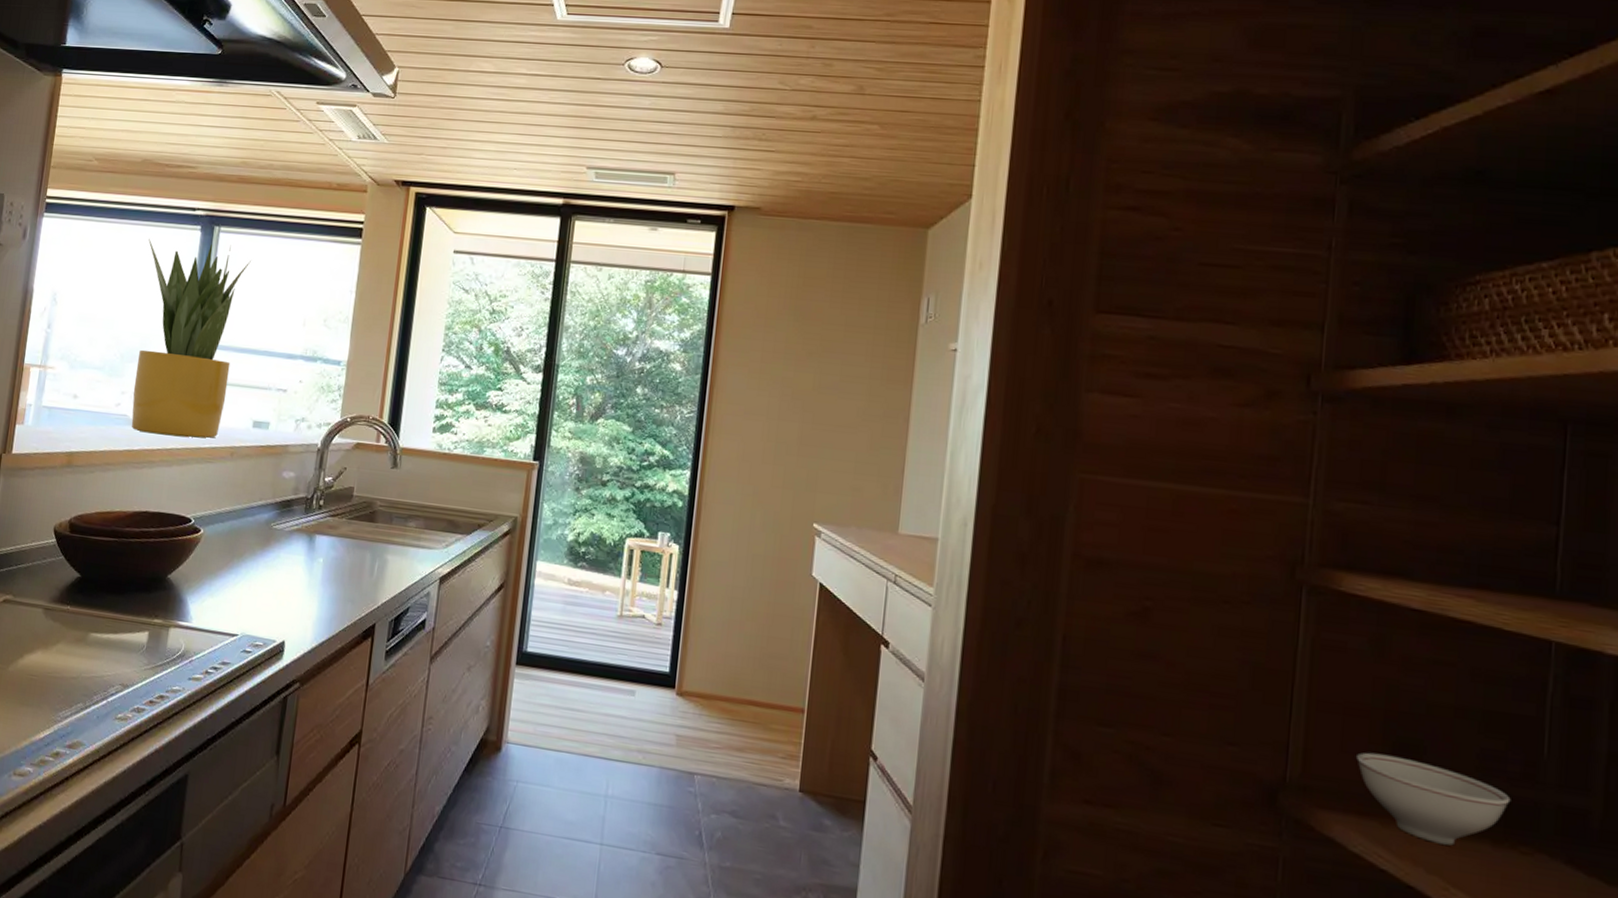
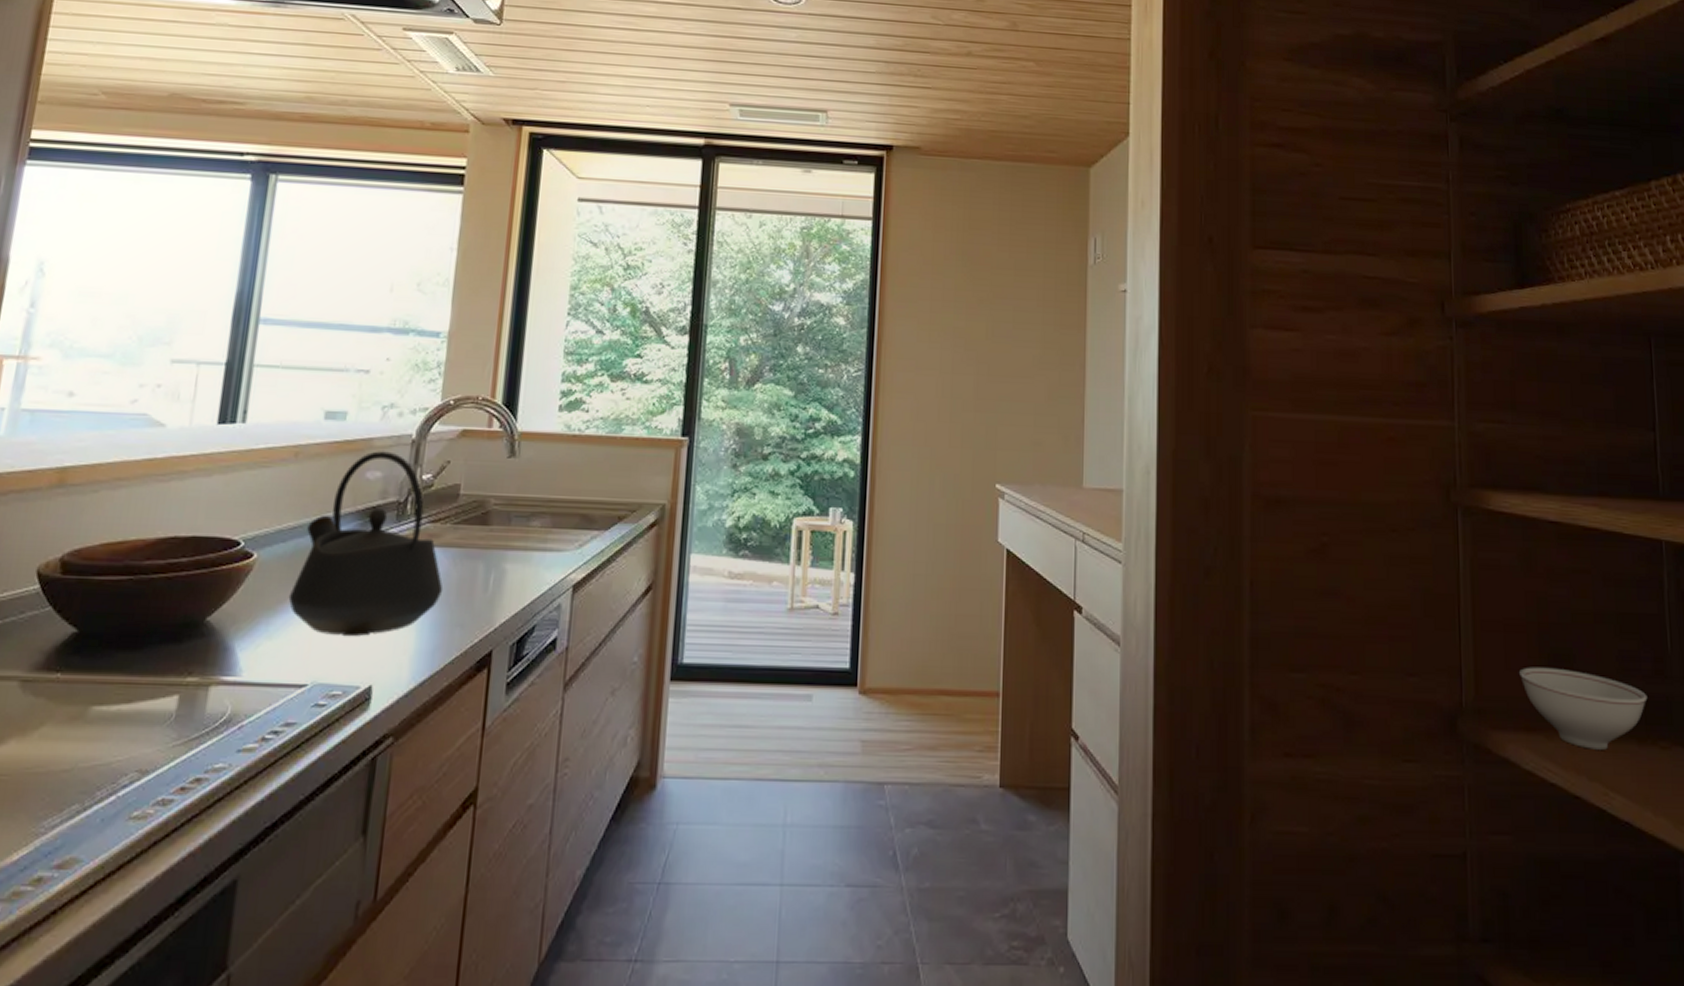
planter: present [131,238,251,438] -> none [153,190,320,437]
kettle: none [225,455,339,602] -> present [288,451,444,636]

